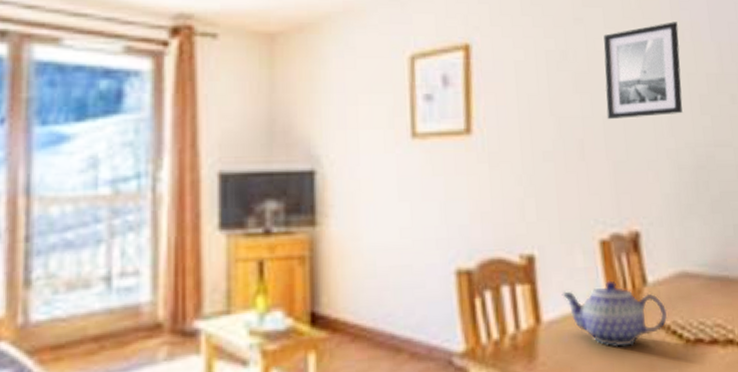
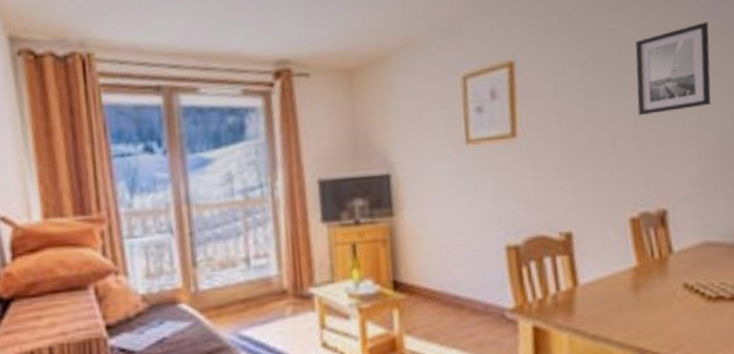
teapot: present [562,280,668,347] -> none [596,250,692,304]

